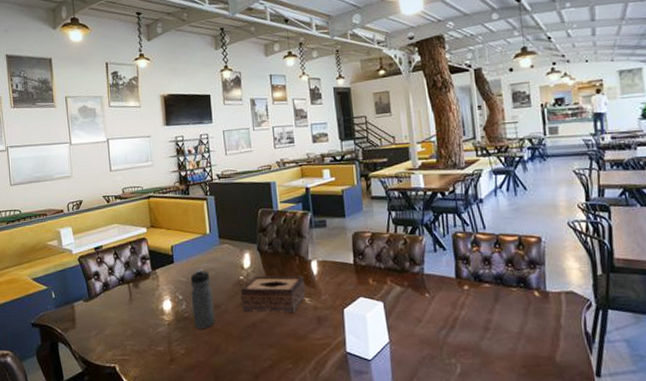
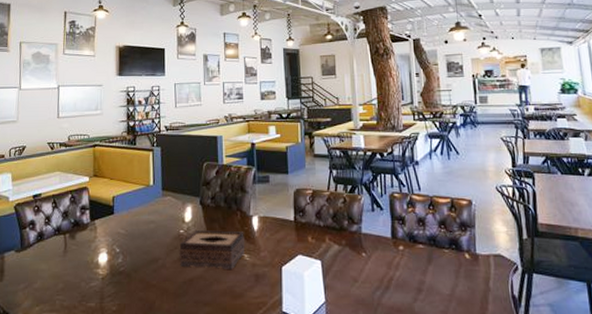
water bottle: present [190,268,215,329] -> none [128,221,152,284]

